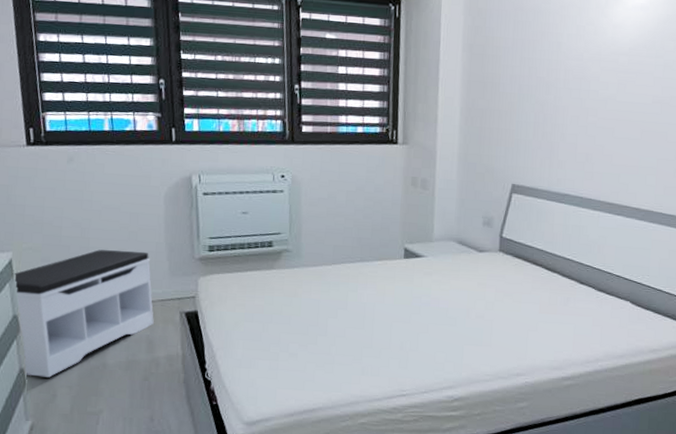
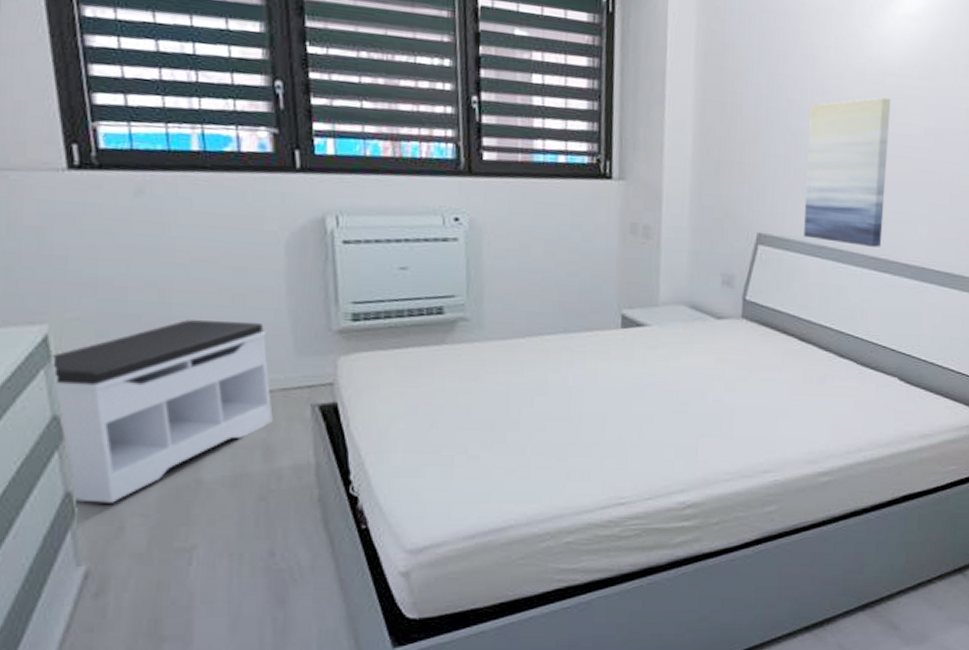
wall art: none [550,73,624,195] -> present [804,97,891,247]

